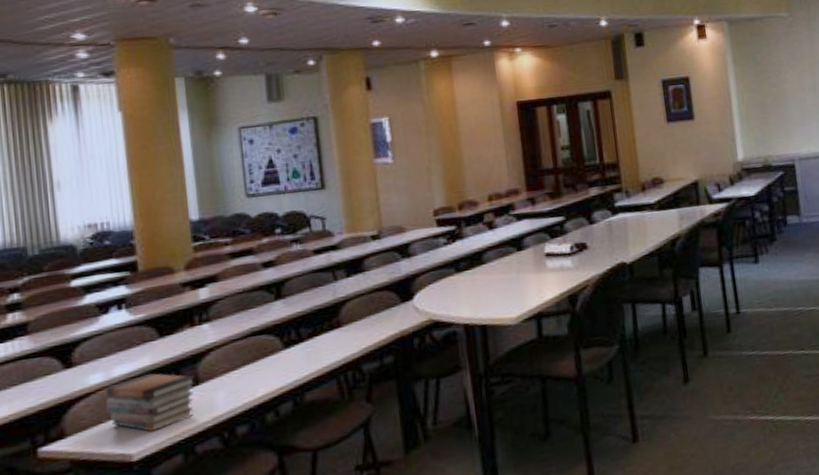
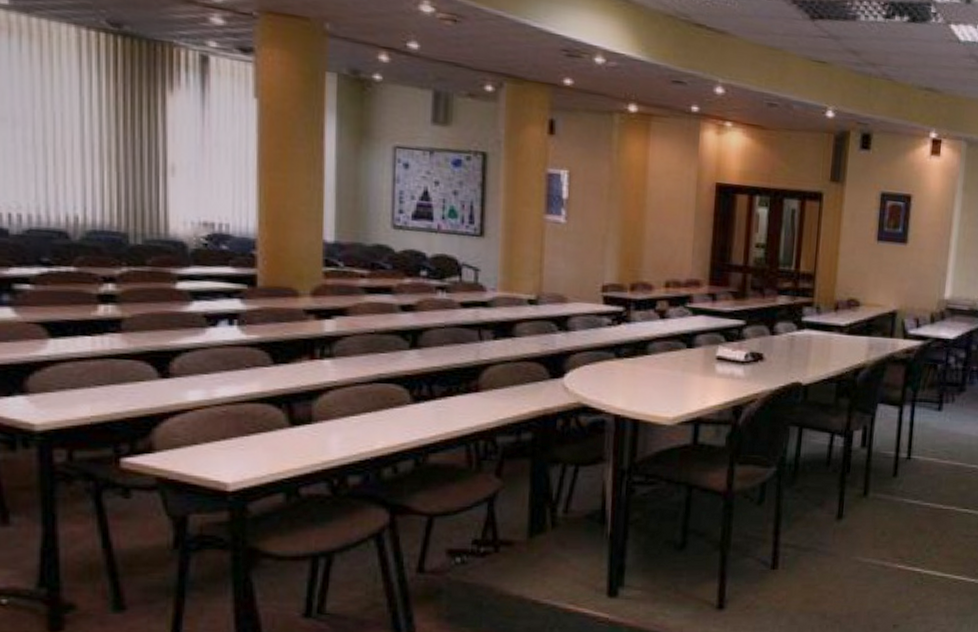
book stack: present [105,373,196,432] -> none [204,402,308,464]

